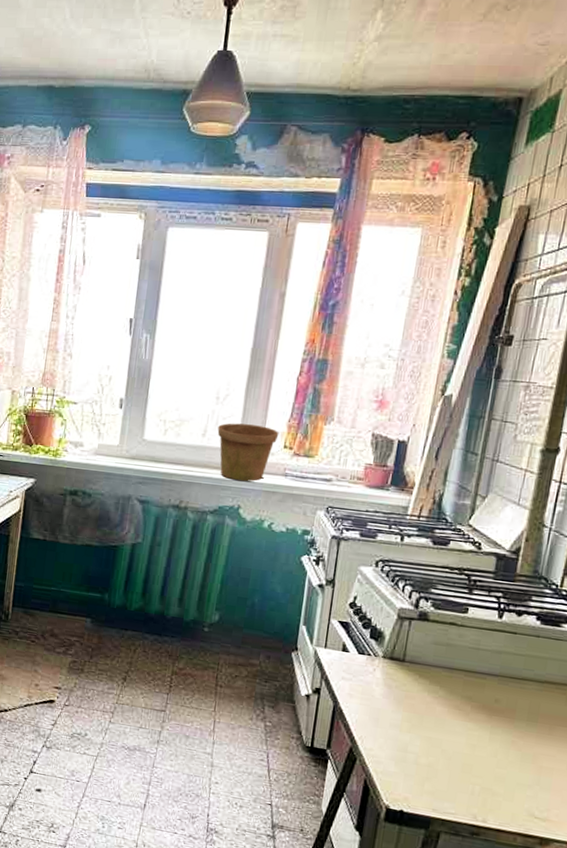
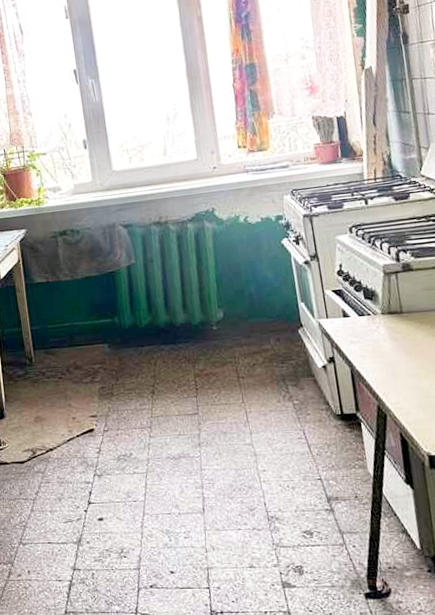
flower pot: present [217,423,279,482] -> none [175,133,231,188]

